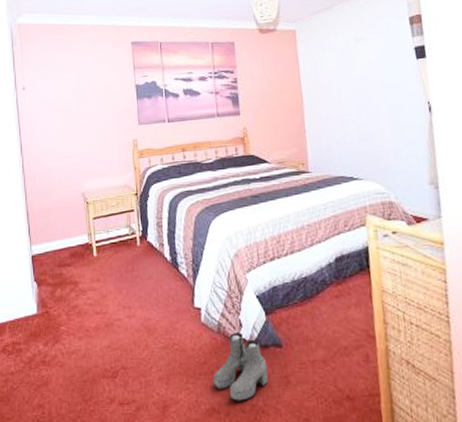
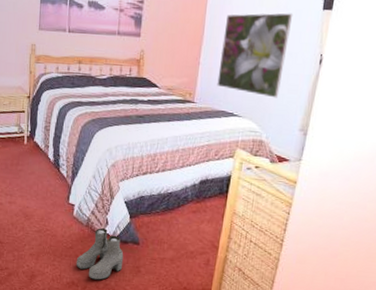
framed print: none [322,67,396,154] -> present [217,13,293,98]

